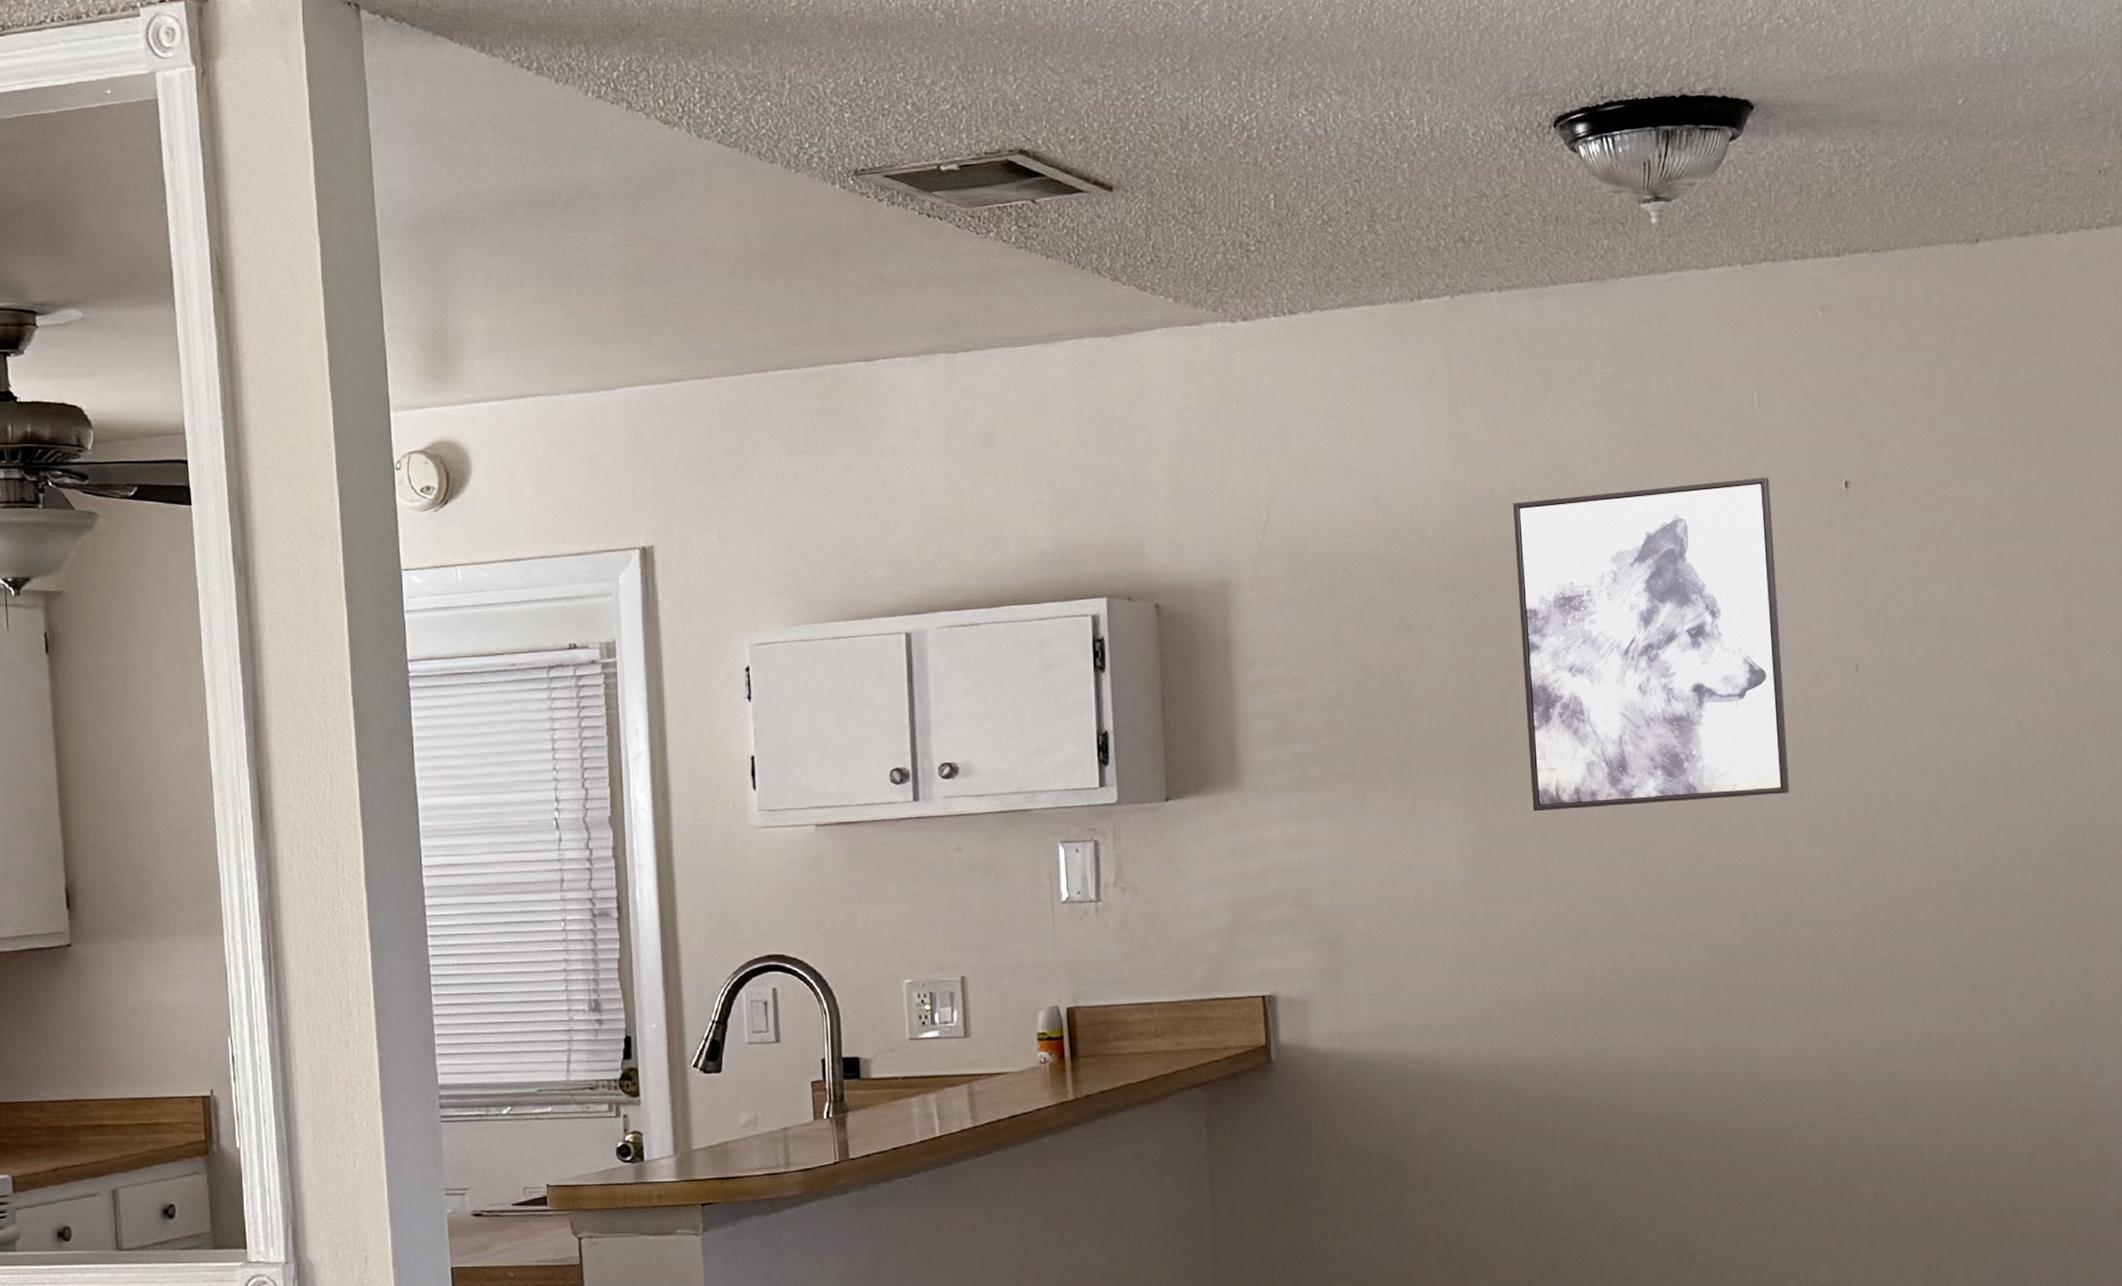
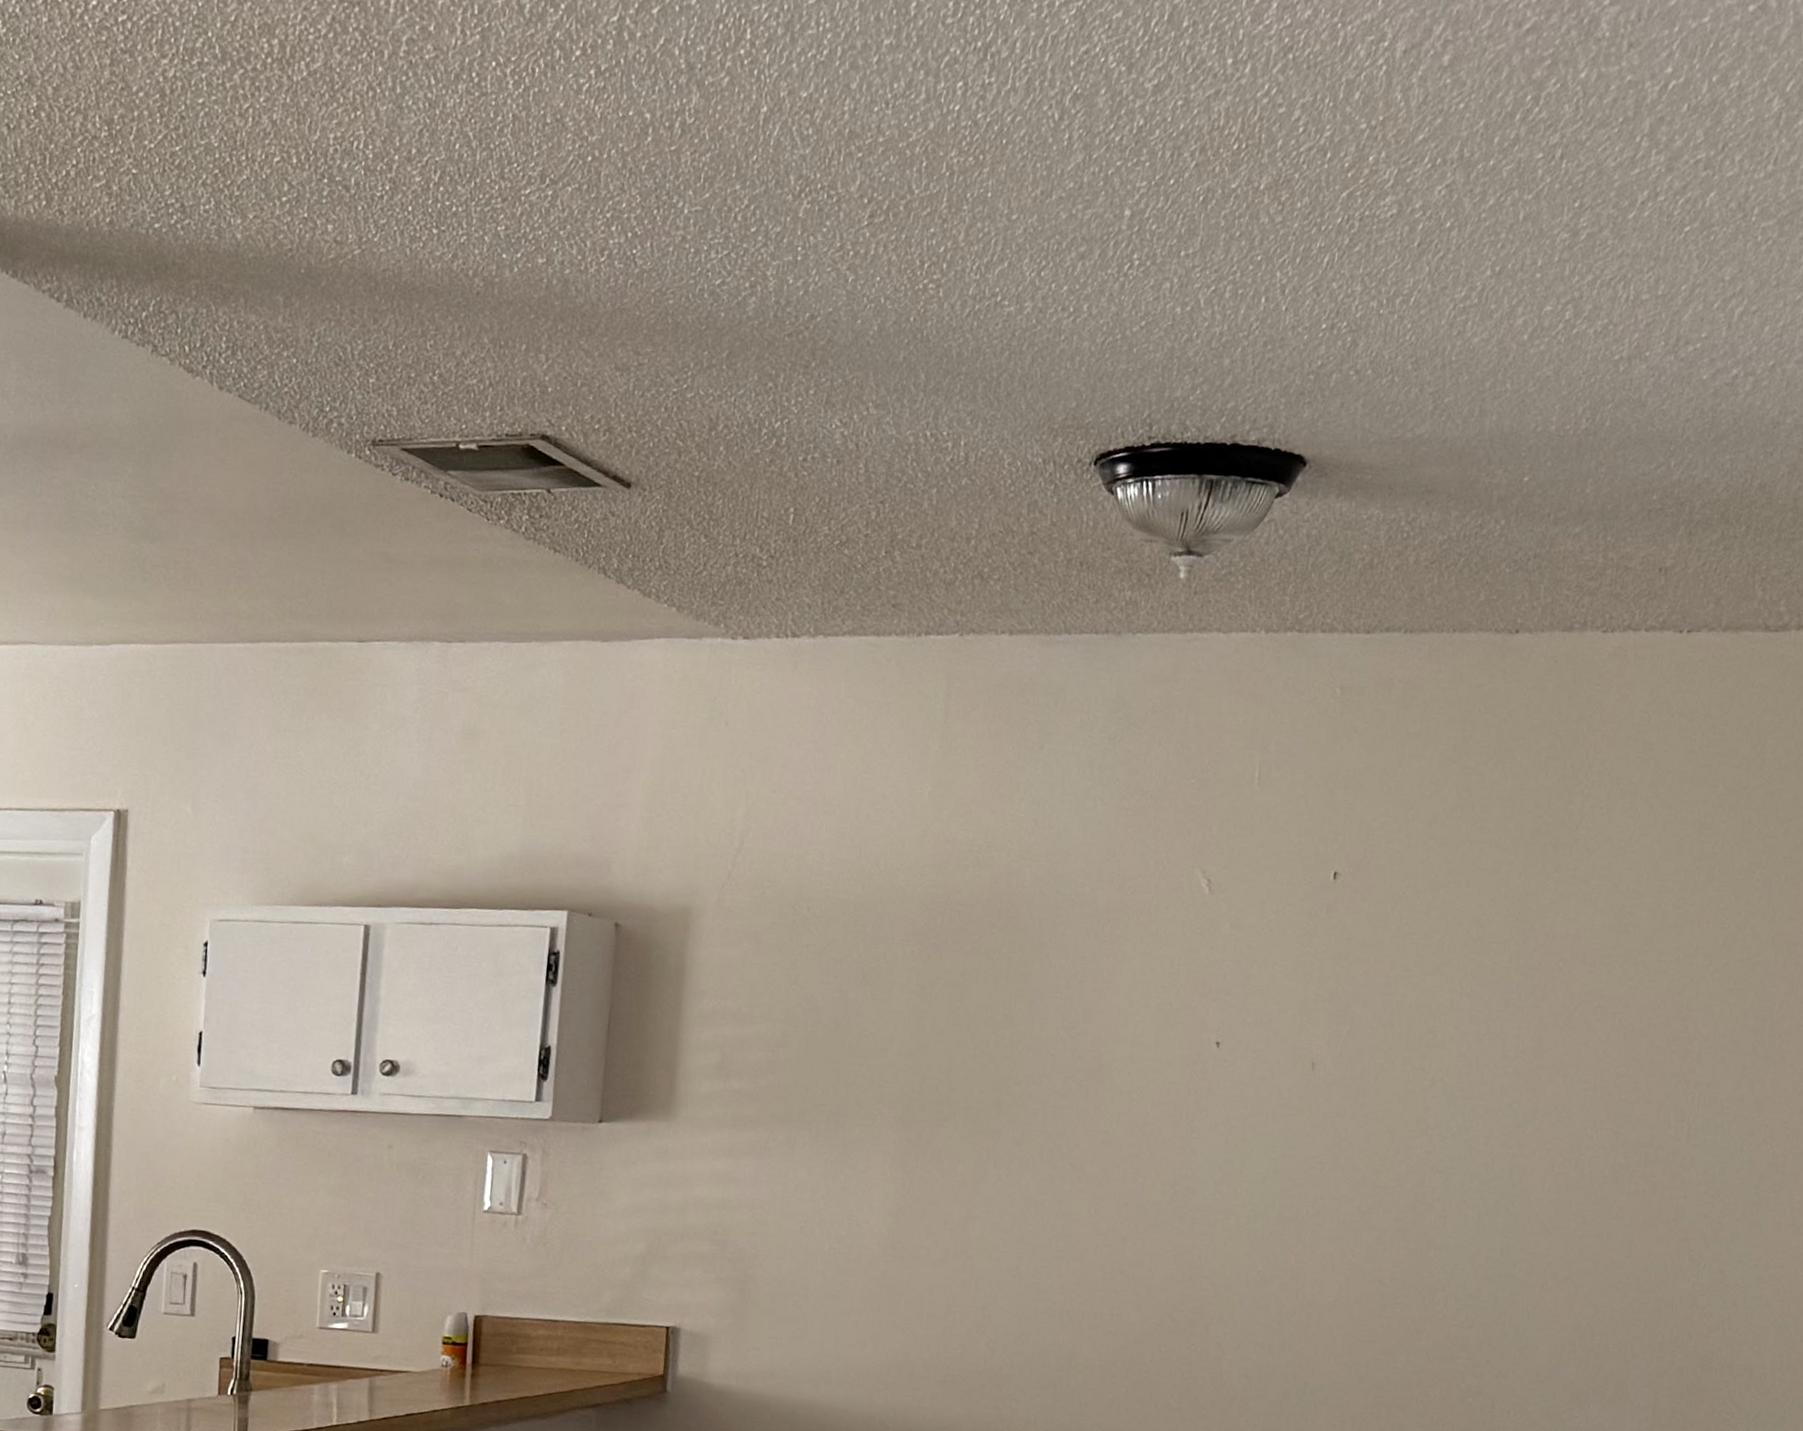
wall art: present [1513,477,1789,812] -> none [961,857,1257,1186]

